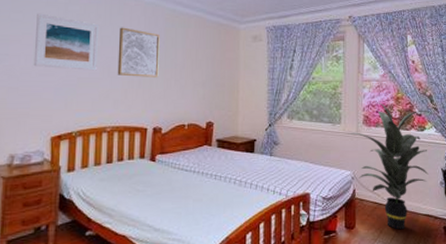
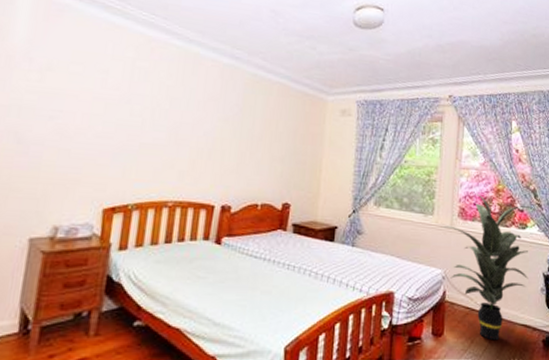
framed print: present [33,13,98,71] -> none [90,67,168,137]
wall art: present [117,27,160,77] -> none [185,89,237,149]

